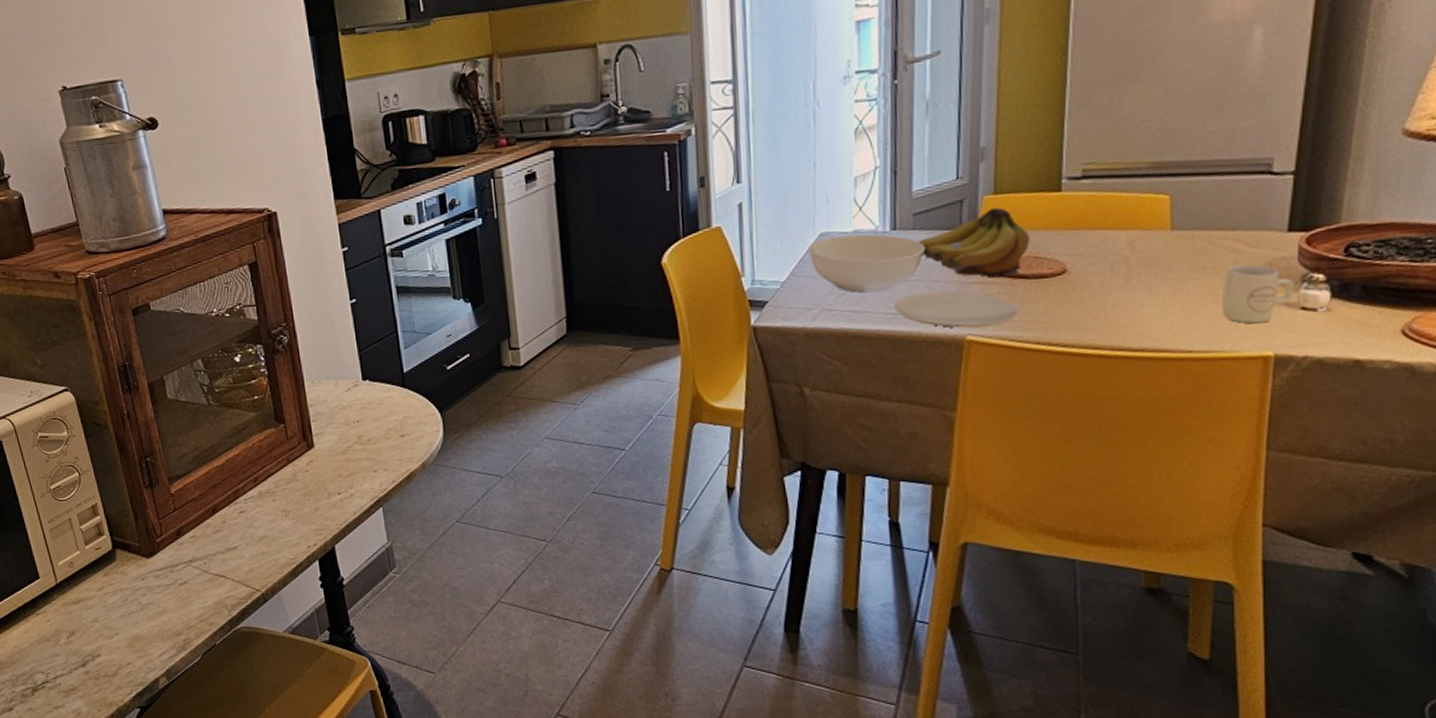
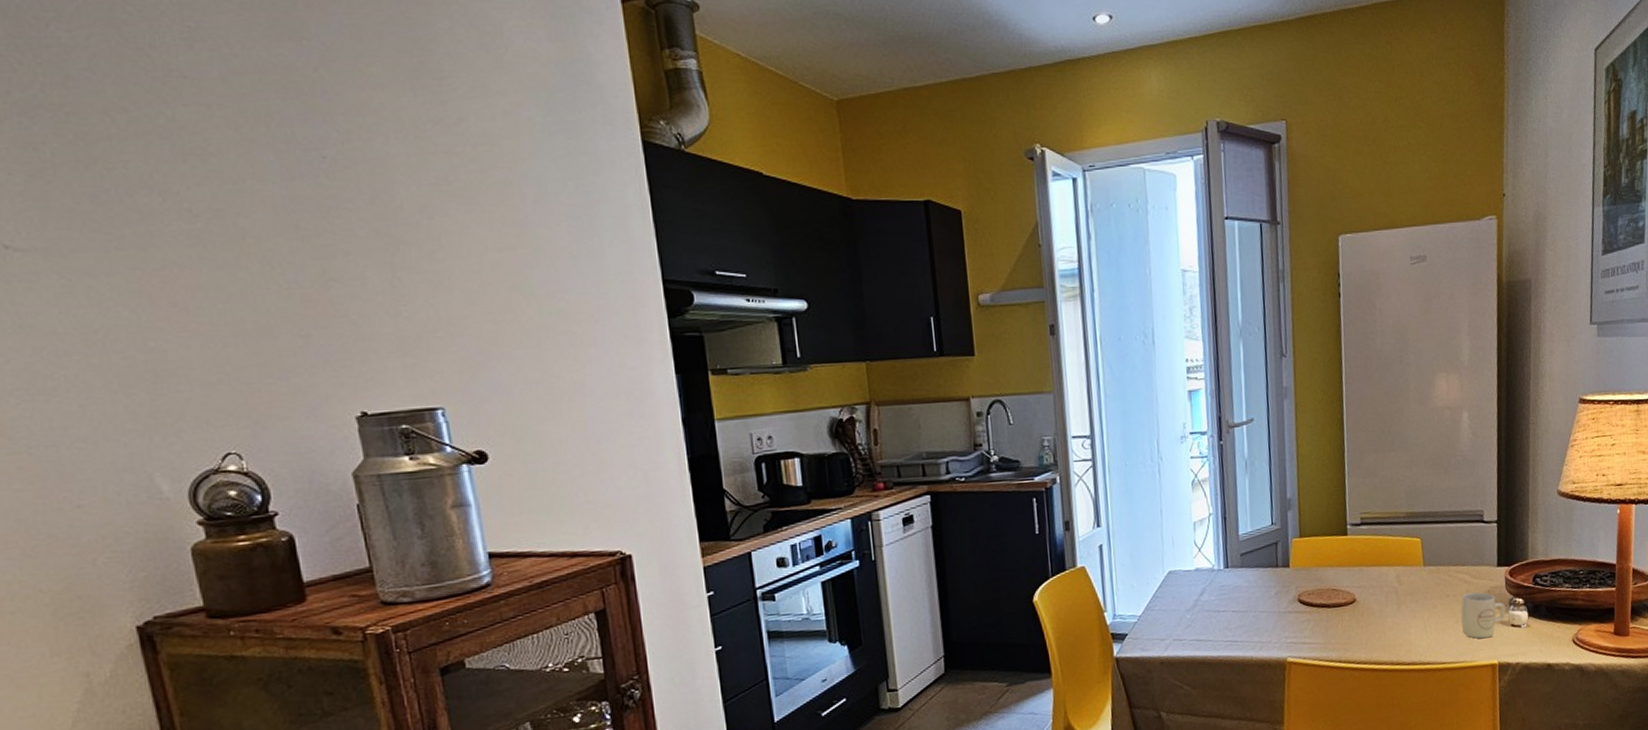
bowl: present [808,234,925,293] -> none [1159,571,1251,624]
plate: present [894,291,1019,328] -> none [1230,619,1324,652]
fruit: present [917,208,1031,279] -> none [1245,549,1329,609]

